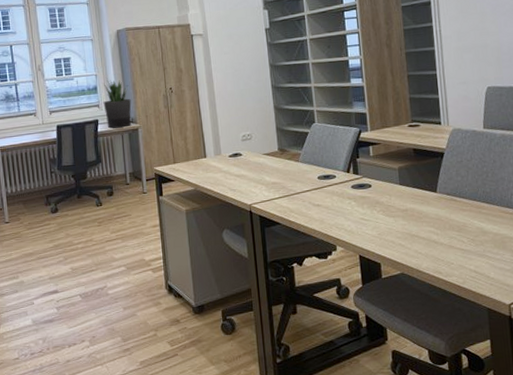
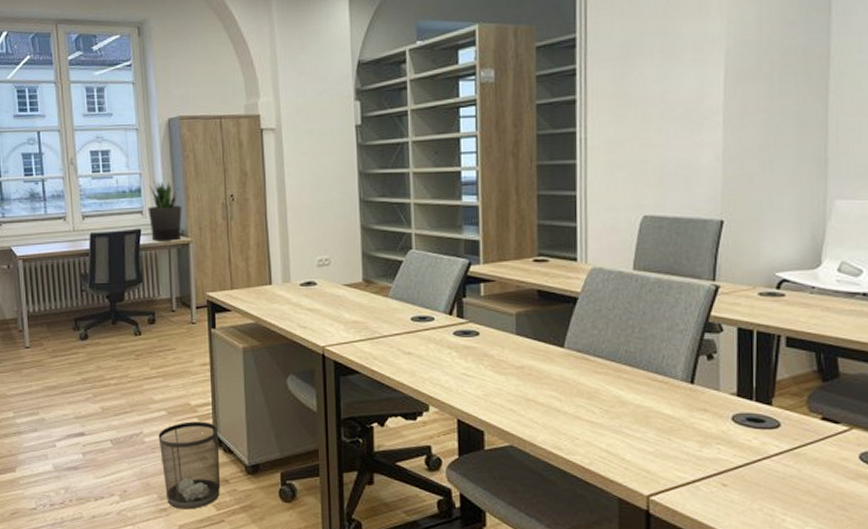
waste bin: none [119,273,174,348] -> present [158,421,221,510]

